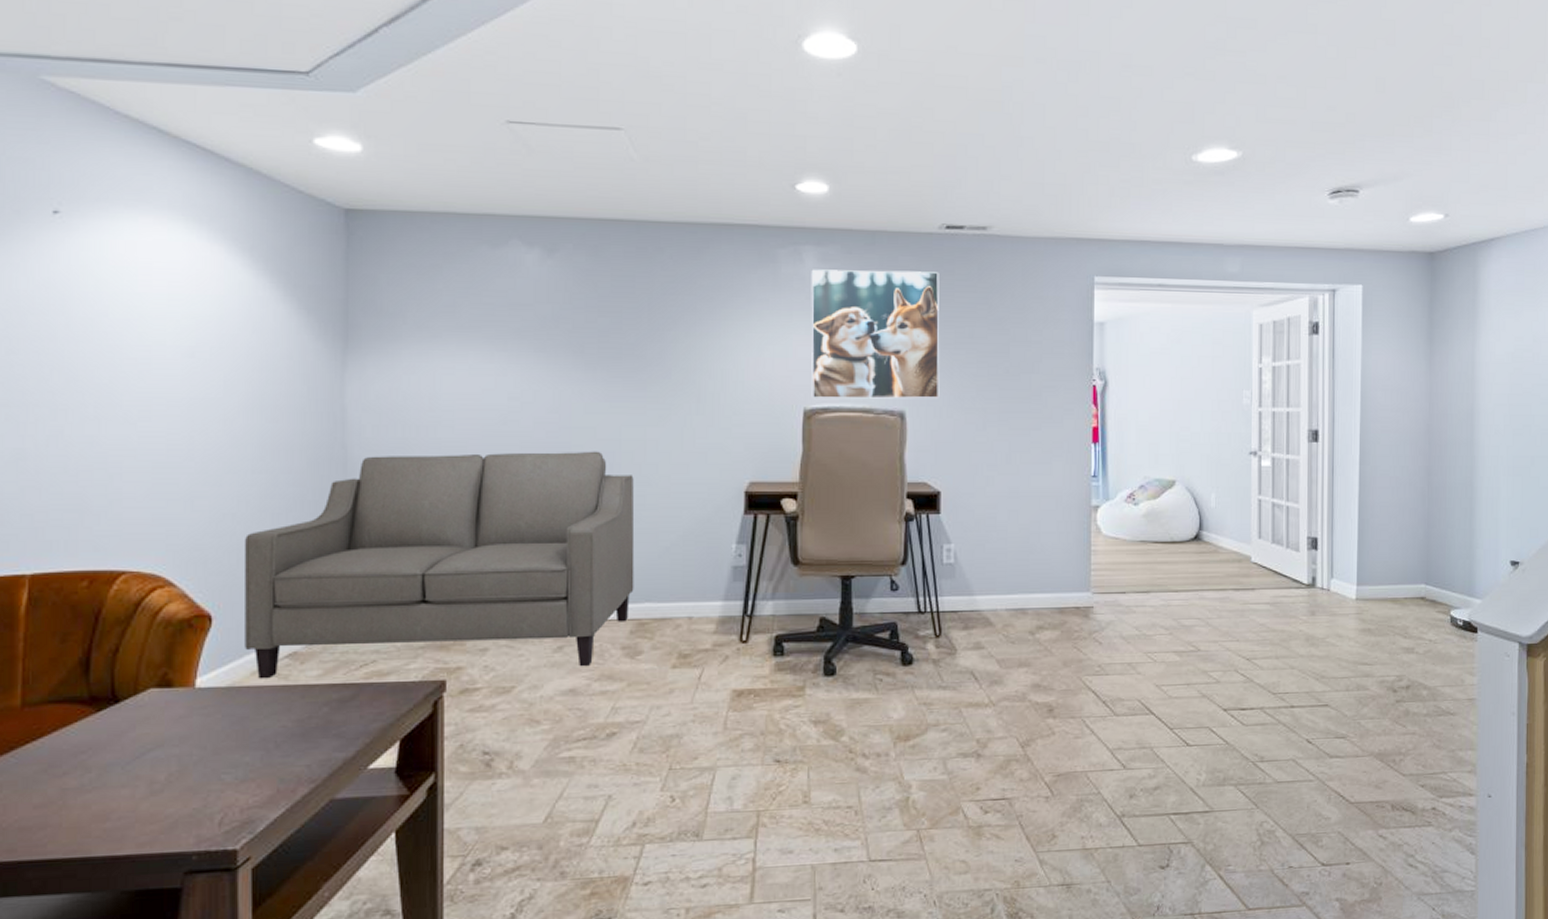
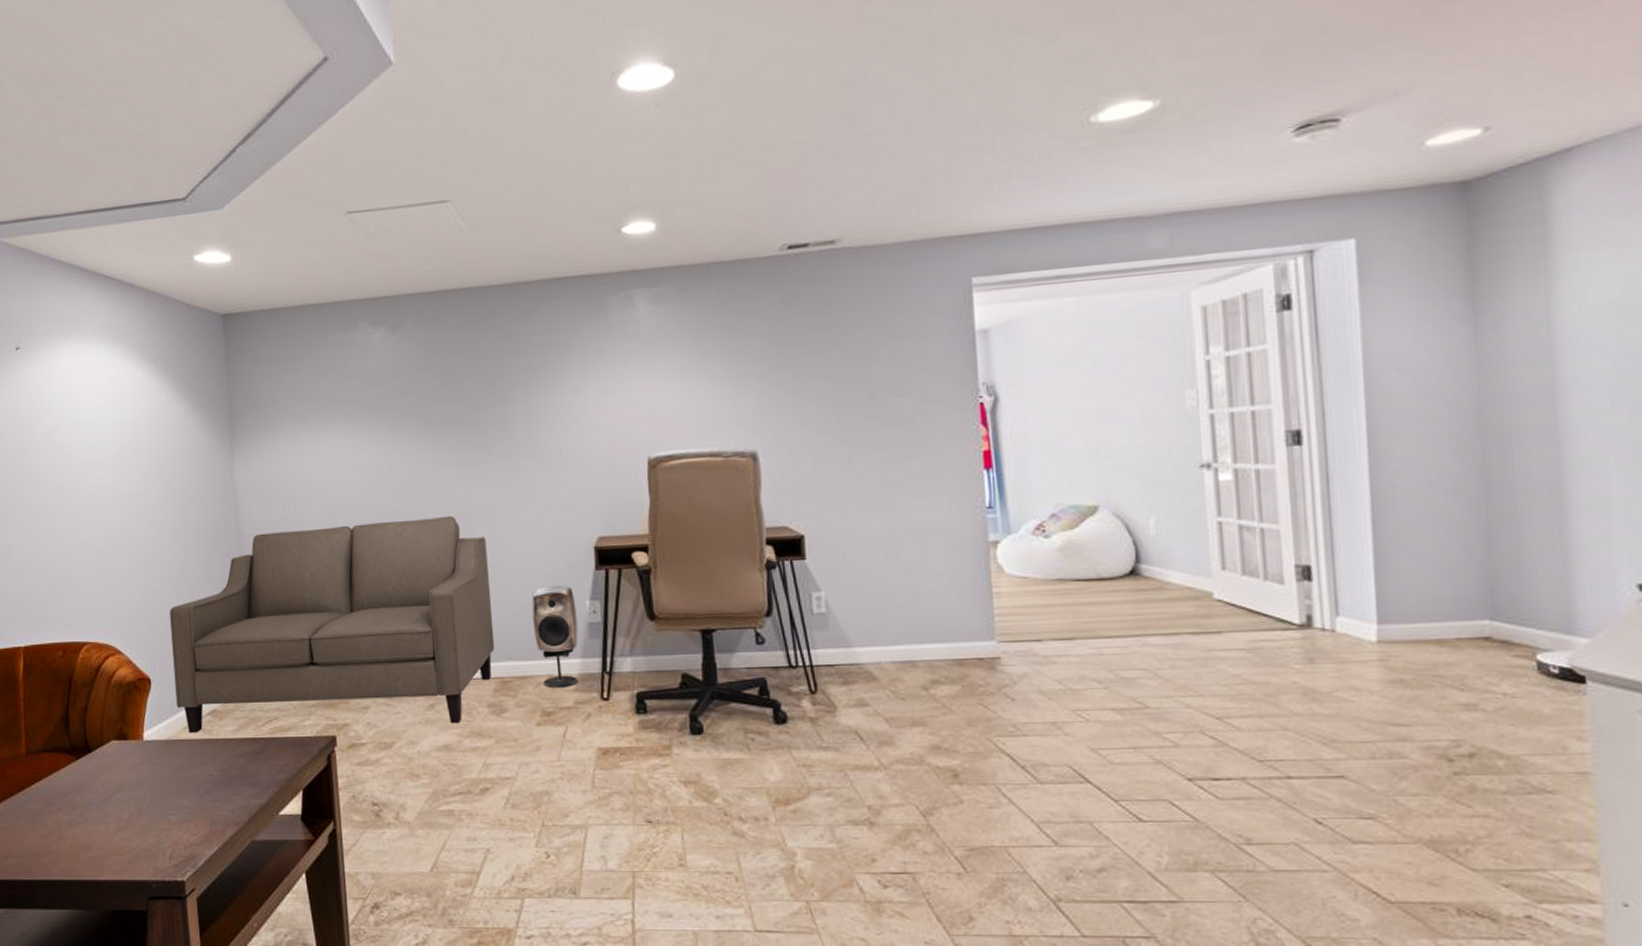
speaker: none [676,528,722,631] -> present [531,586,578,689]
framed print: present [811,269,940,399] -> none [644,297,795,447]

